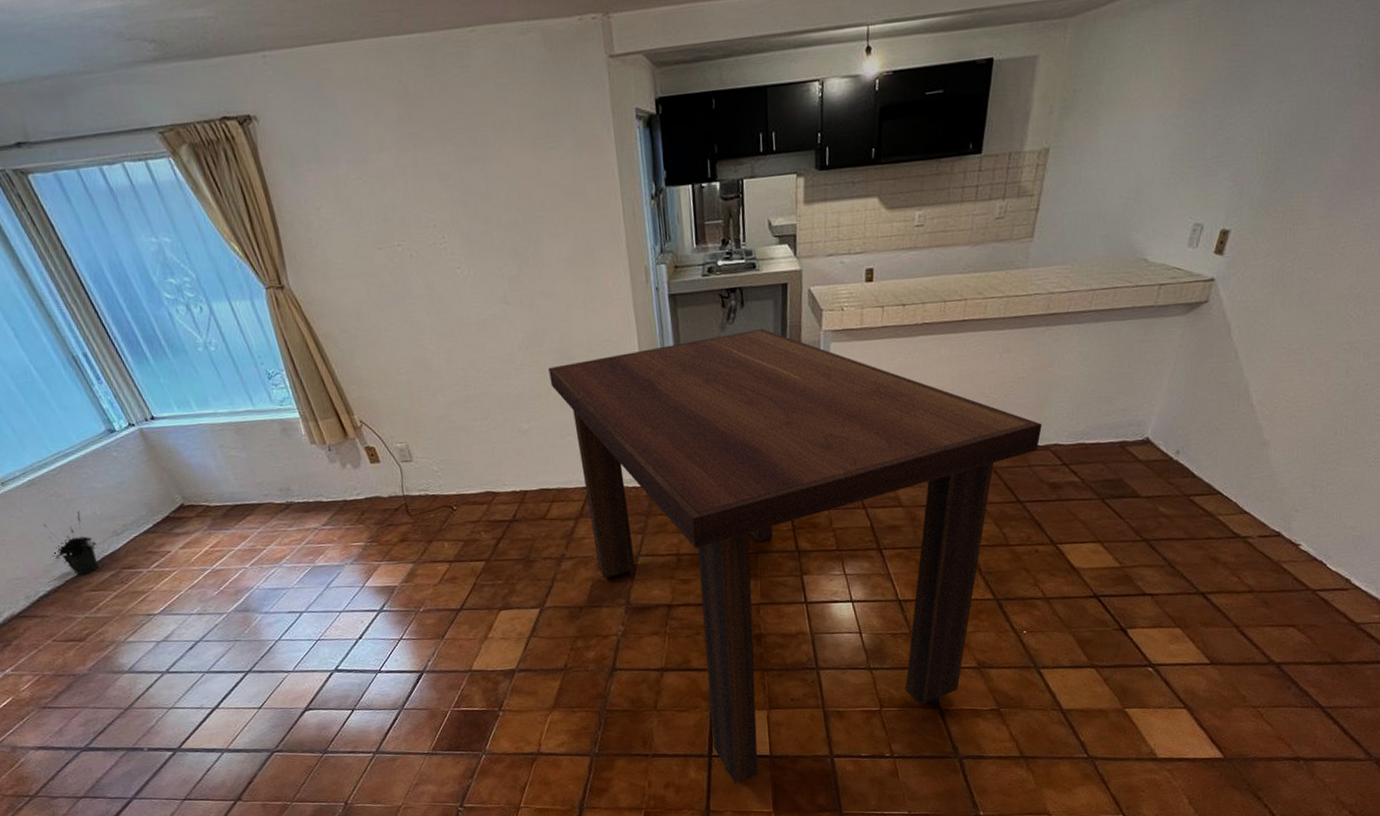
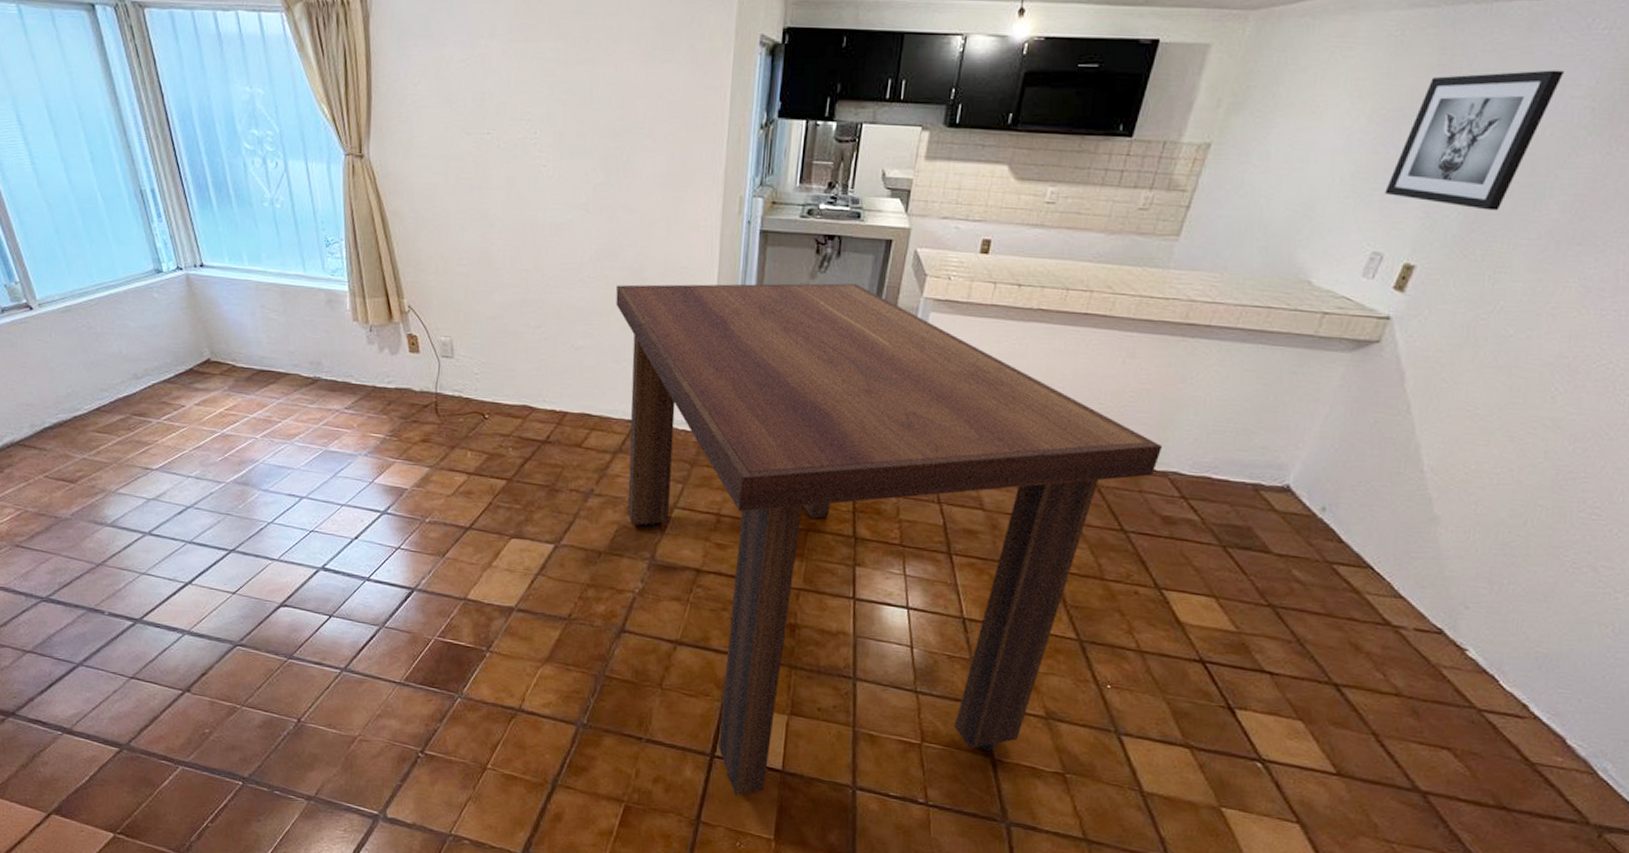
potted plant: present [43,511,98,575] -> none [68,346,114,414]
wall art: none [1199,34,1335,171] -> present [1385,70,1564,211]

